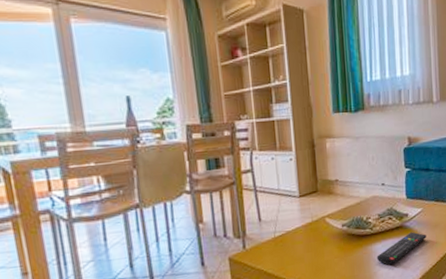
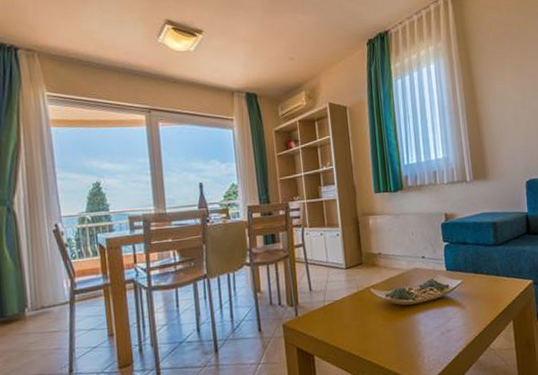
remote control: present [376,232,427,265] -> none [420,302,468,335]

